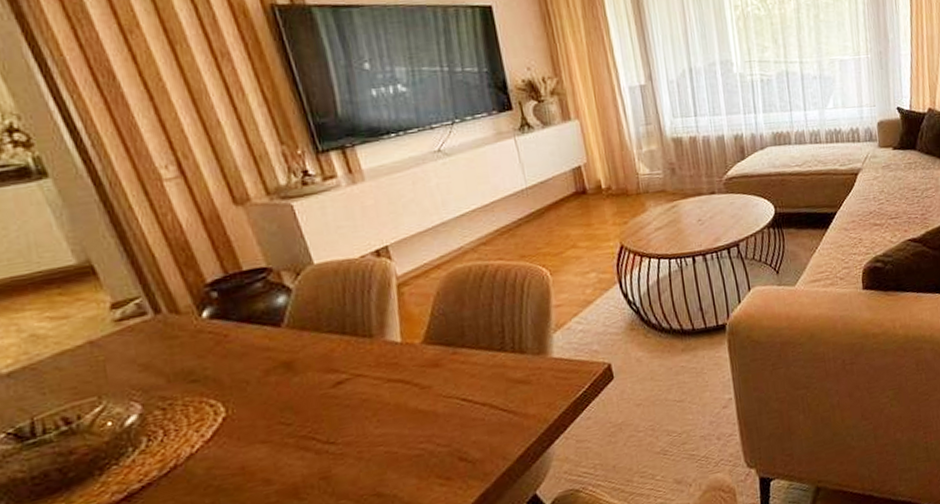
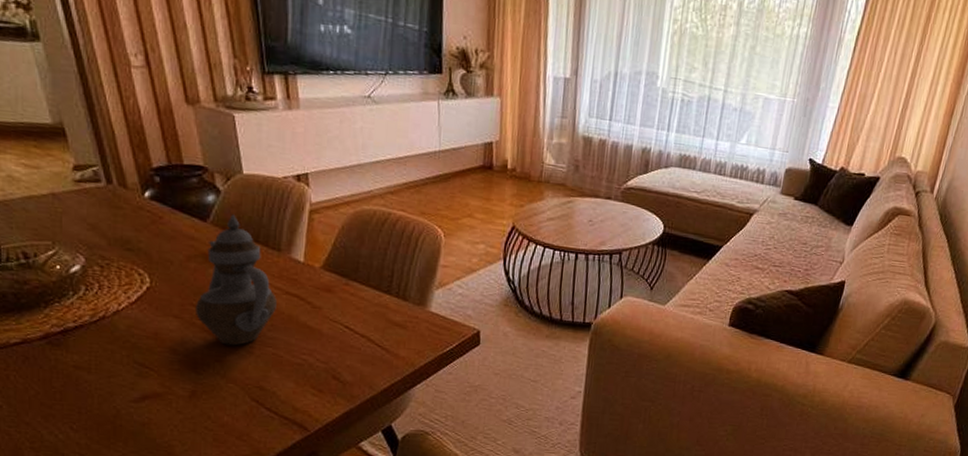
teapot: none [285,310,380,458] -> present [196,214,277,346]

